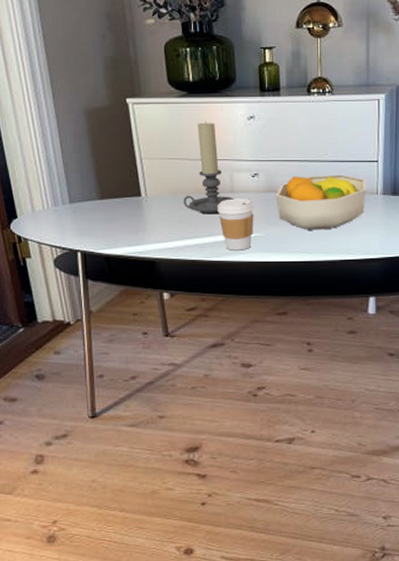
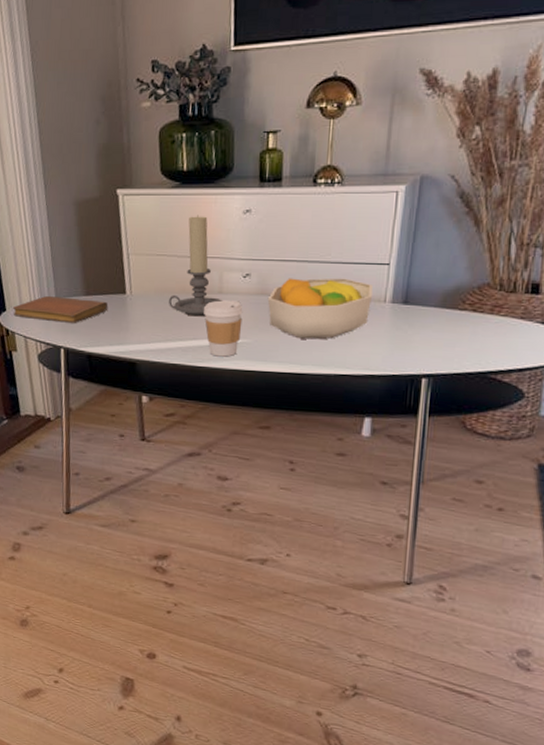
notebook: none [24,202,124,228] -> present [12,296,109,324]

